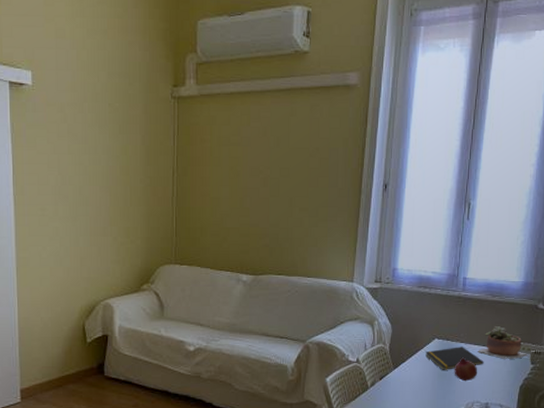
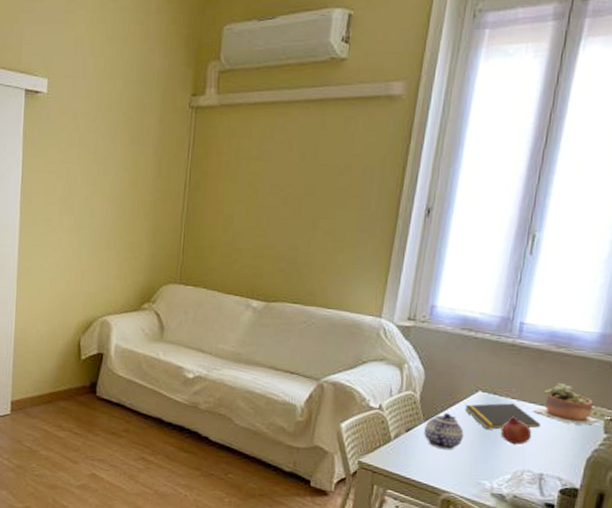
teapot: none [394,360,426,392] -> present [424,413,464,451]

